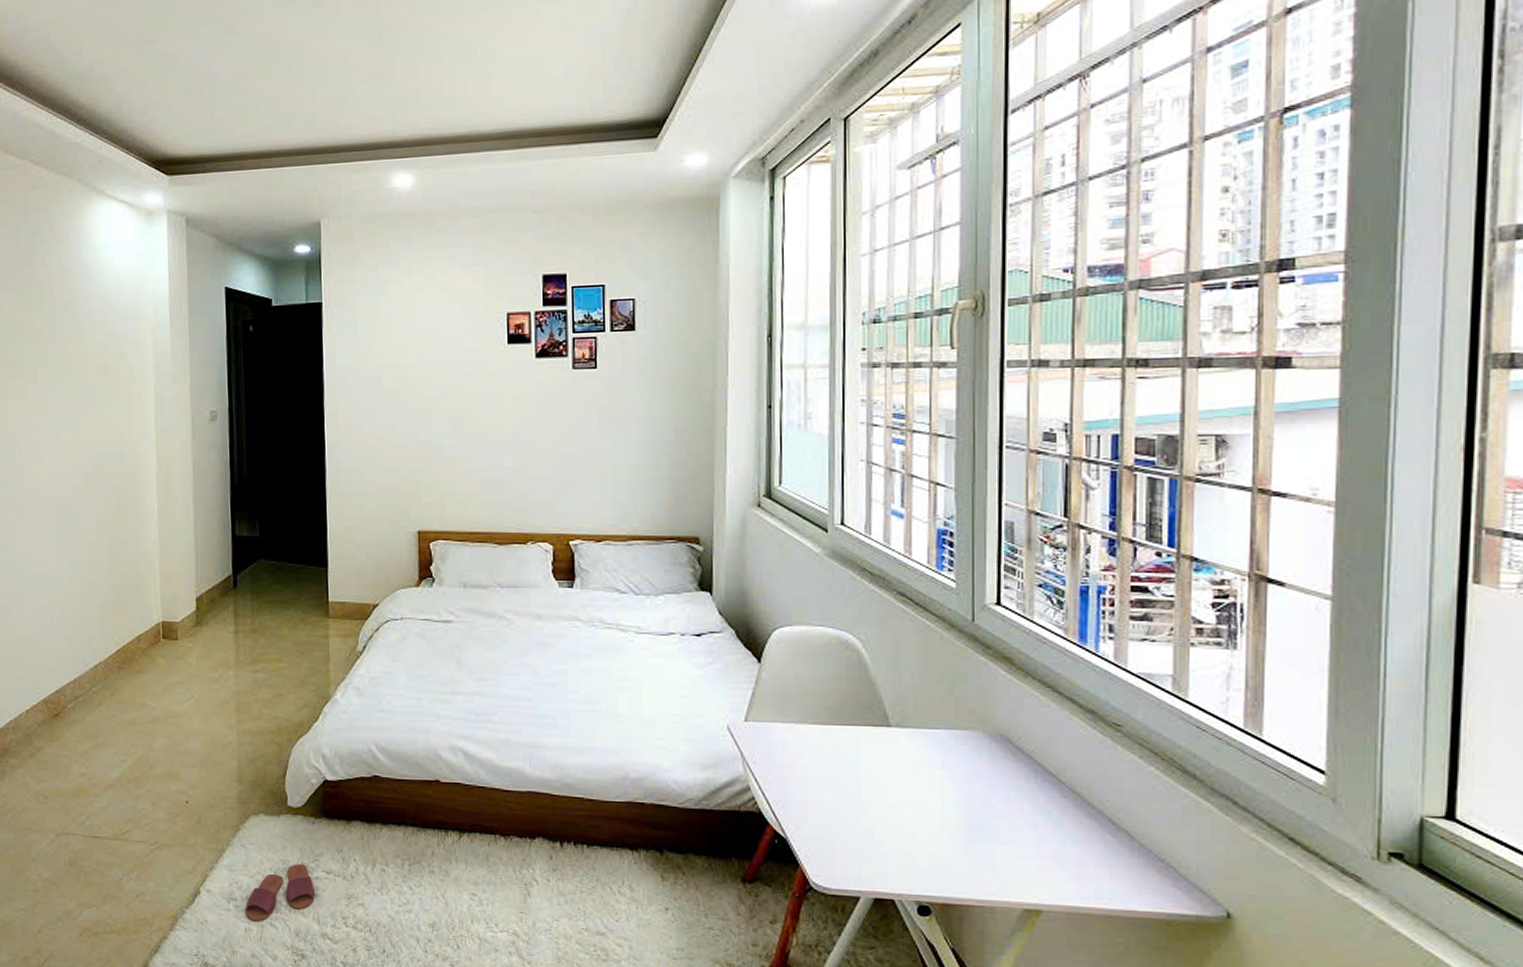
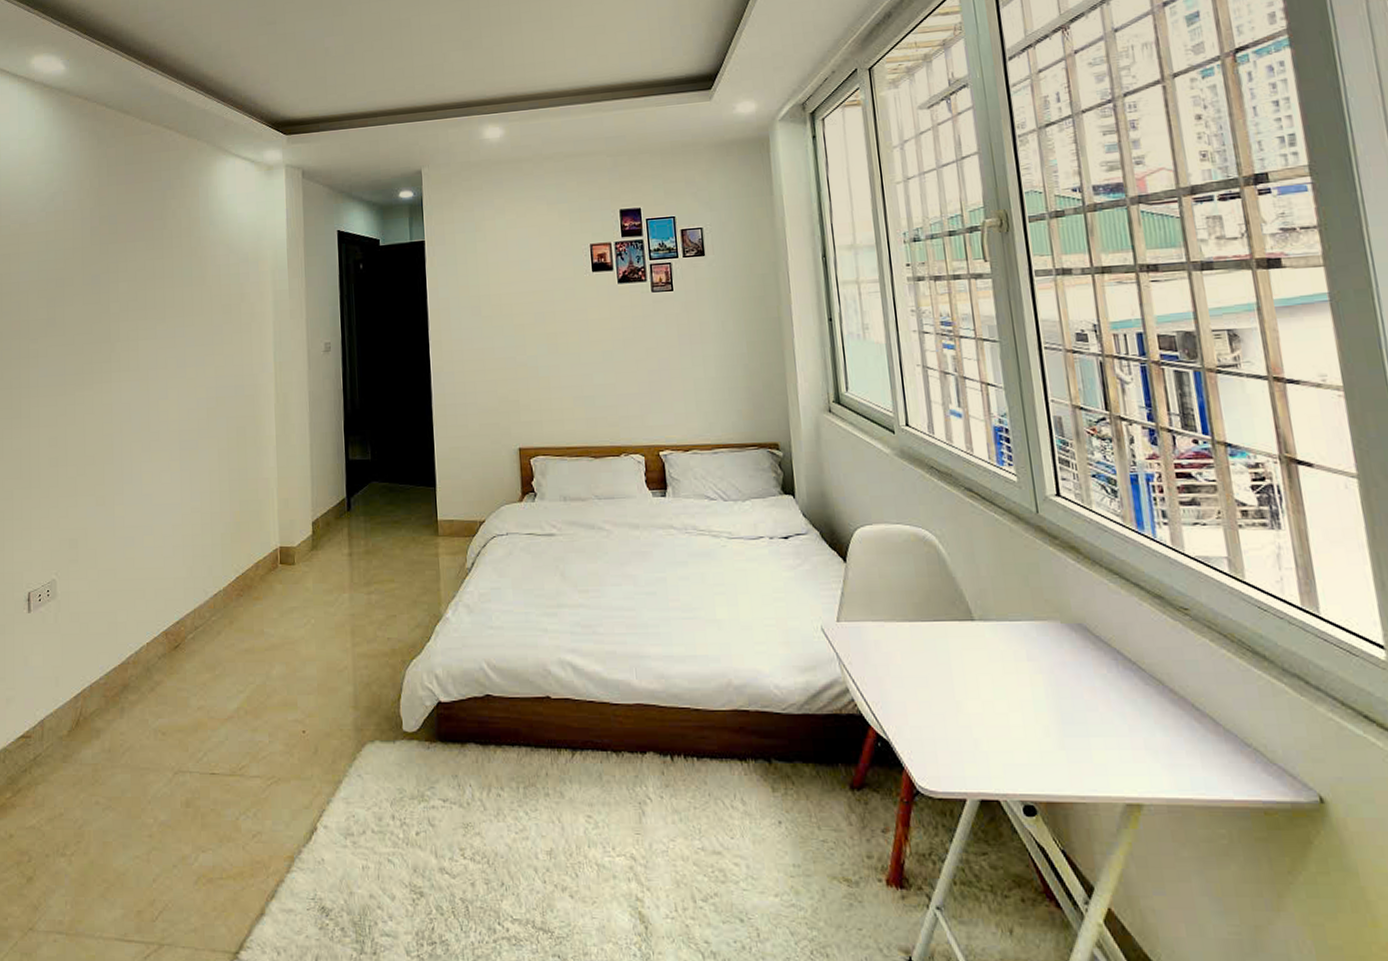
slippers: present [245,864,315,922] -> none [362,792,432,858]

